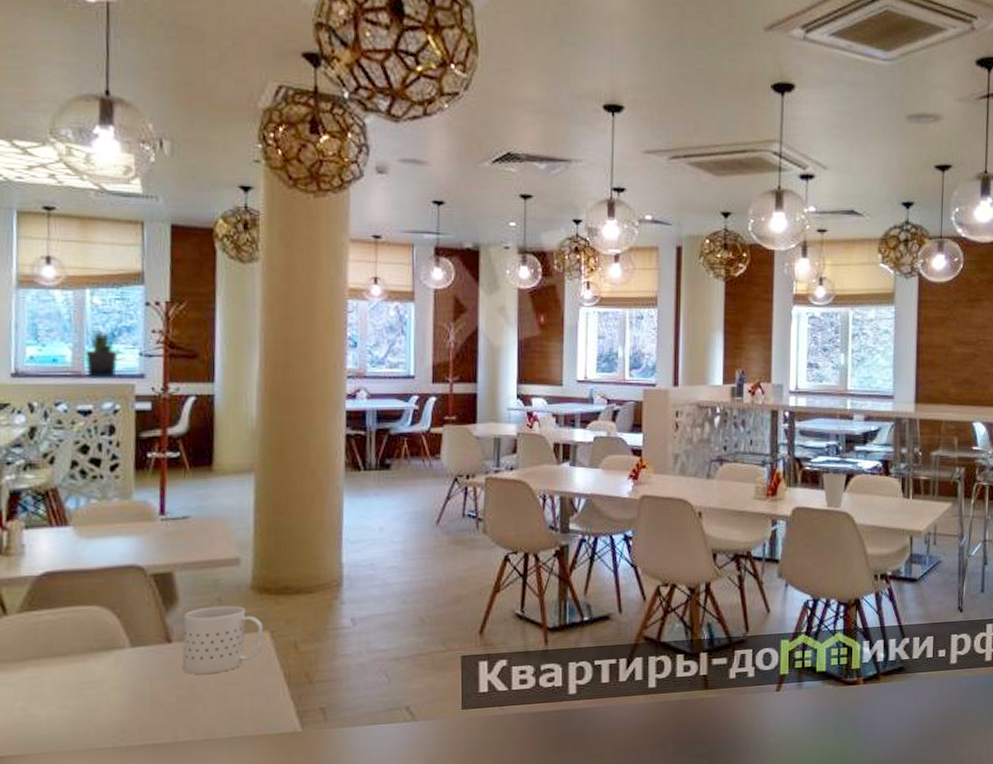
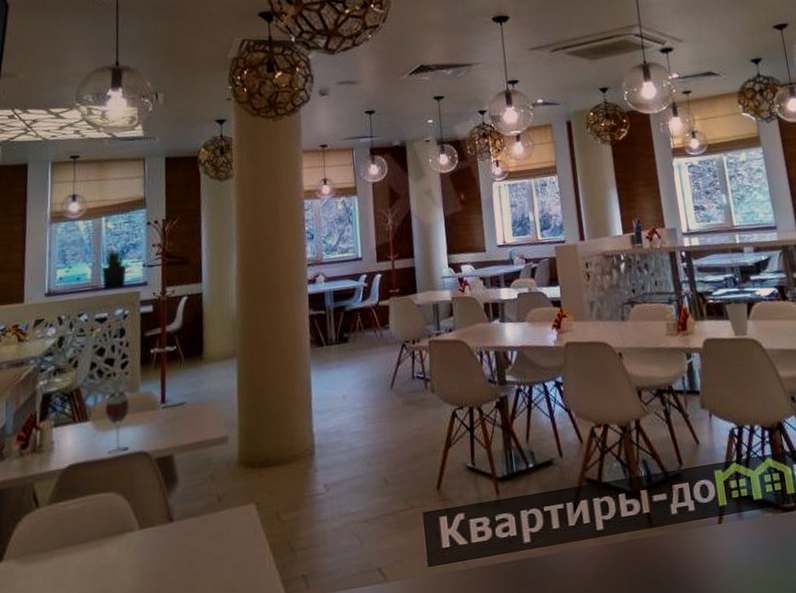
wineglass: none [89,496,120,565] -> present [105,391,130,455]
mug: present [181,605,264,675] -> none [182,481,250,551]

